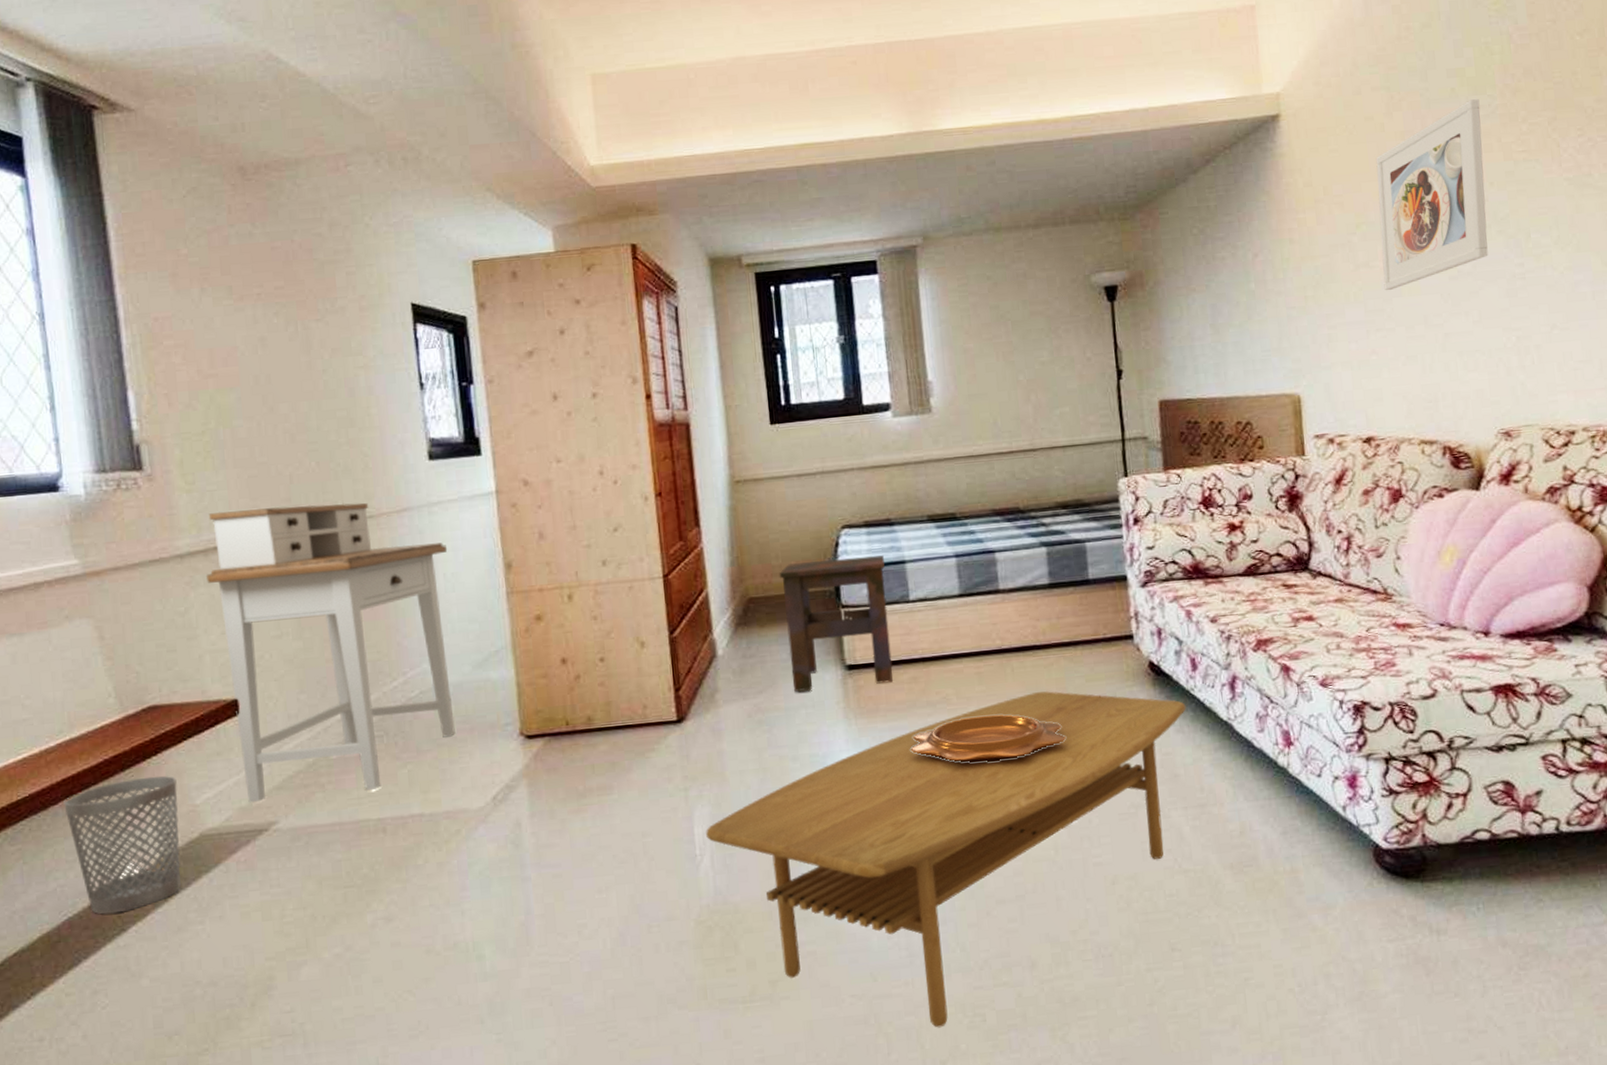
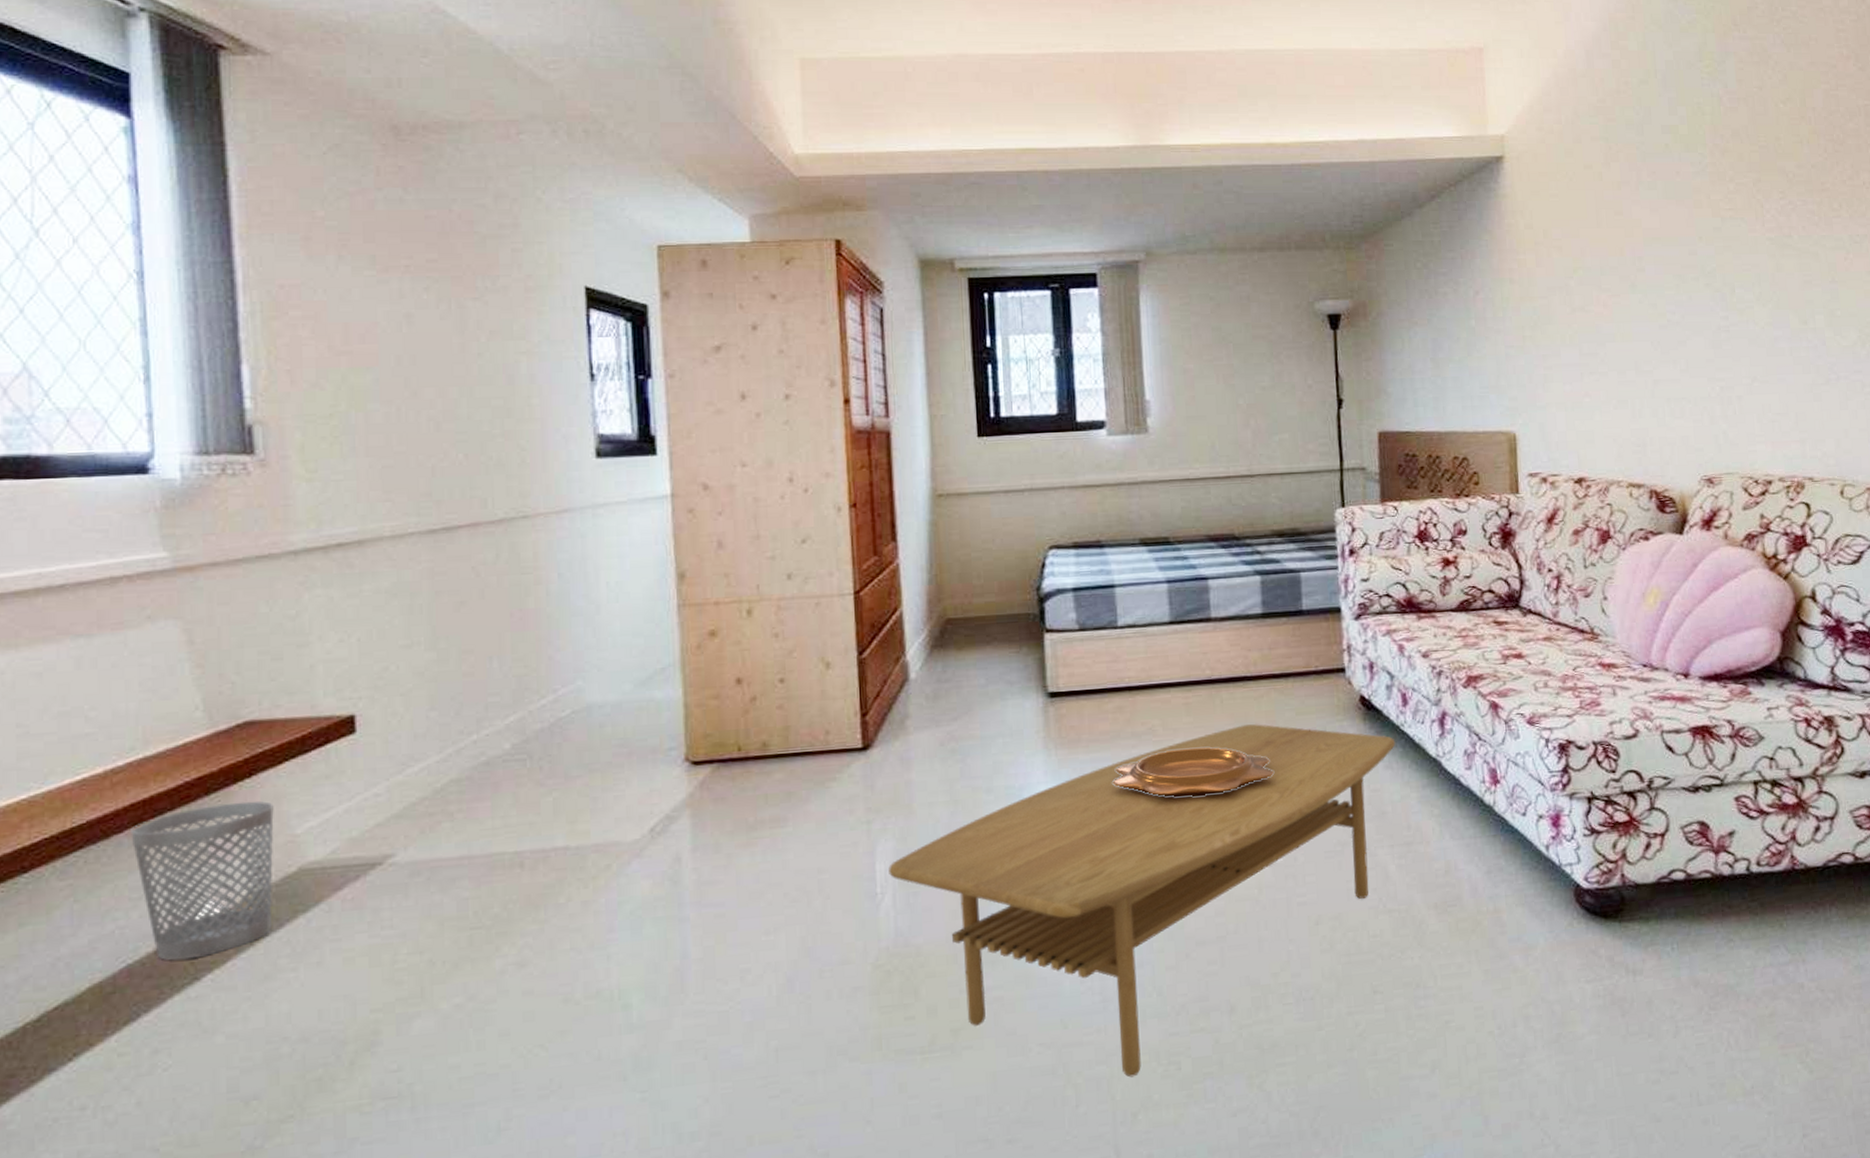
desk: present [207,502,455,803] -> none [325,500,613,833]
side table: present [779,555,893,693] -> none [980,578,1097,720]
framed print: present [1376,99,1488,291] -> none [1593,156,1696,336]

